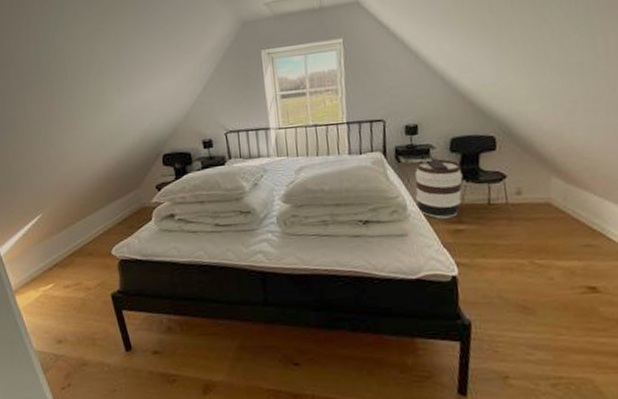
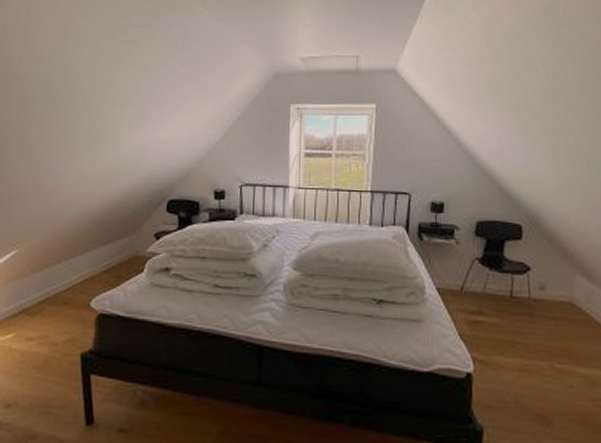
barrel: present [415,158,463,219] -> none [436,240,486,307]

